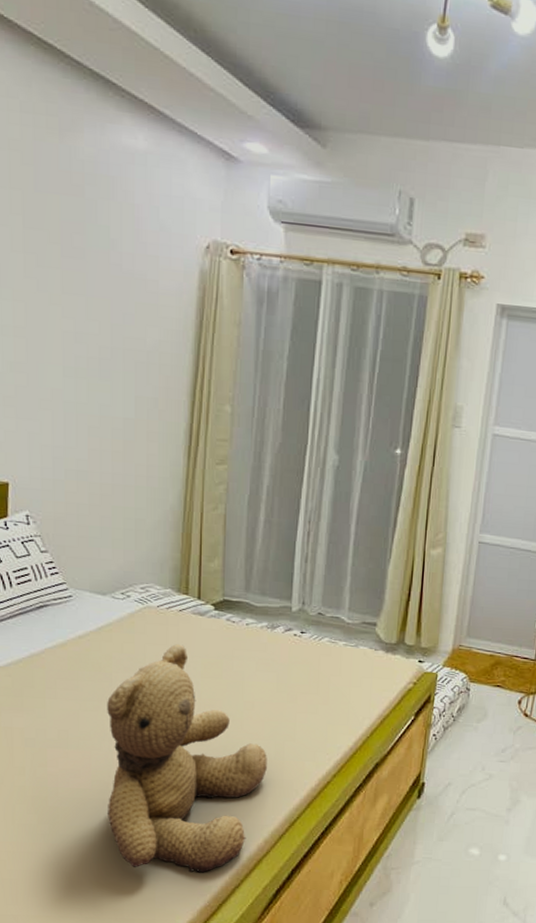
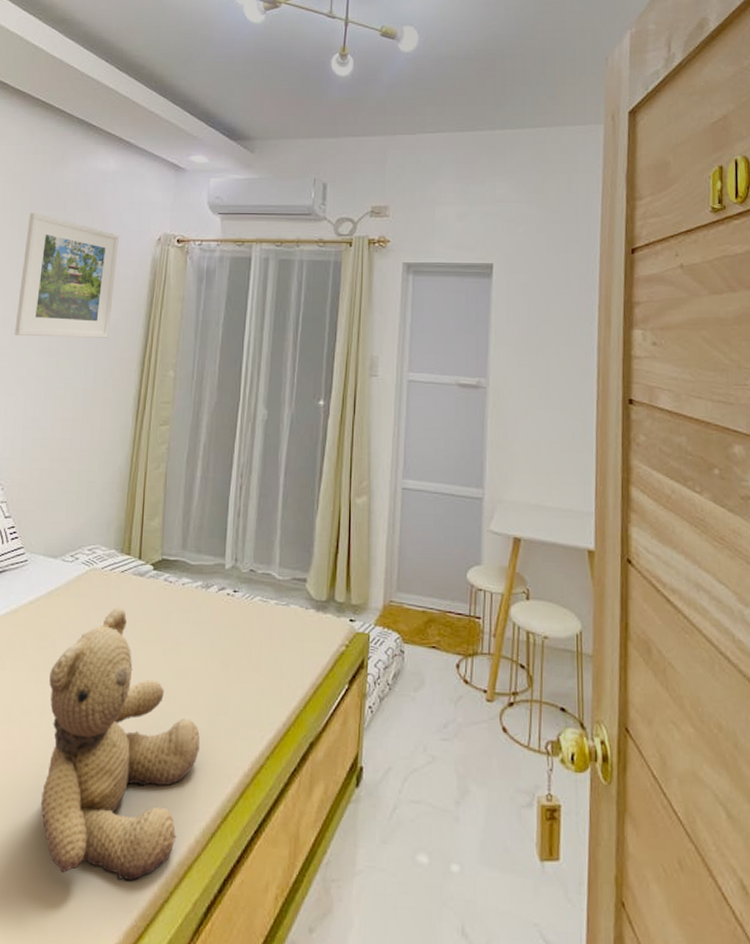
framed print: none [30,194,156,362] -> present [14,212,119,338]

